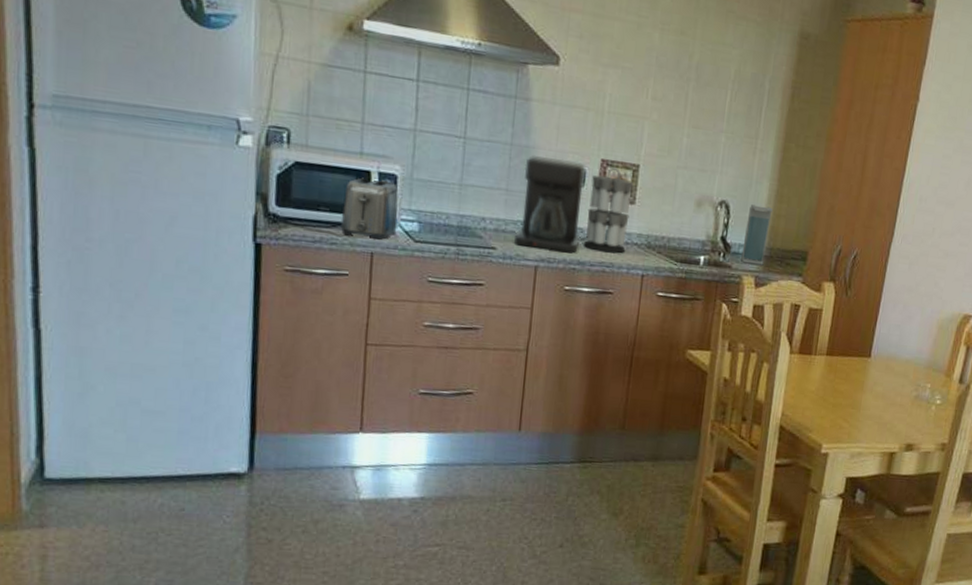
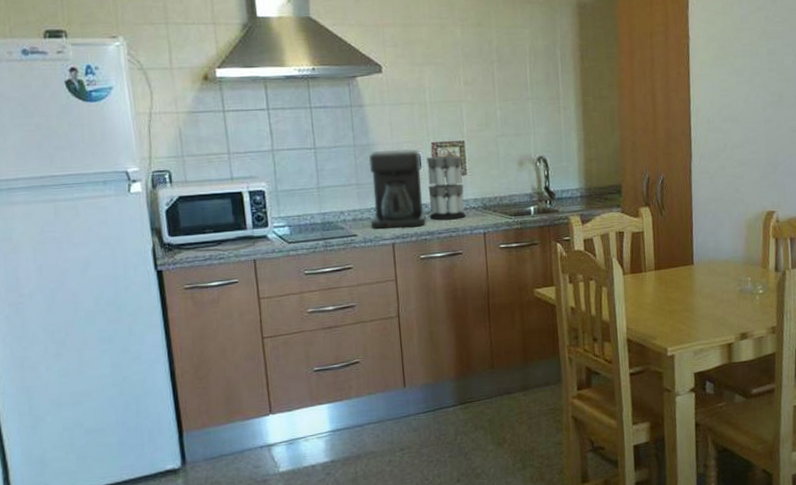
toaster: present [340,177,398,241] -> none [223,197,272,249]
soap dispenser: present [741,204,773,266] -> none [564,154,585,206]

